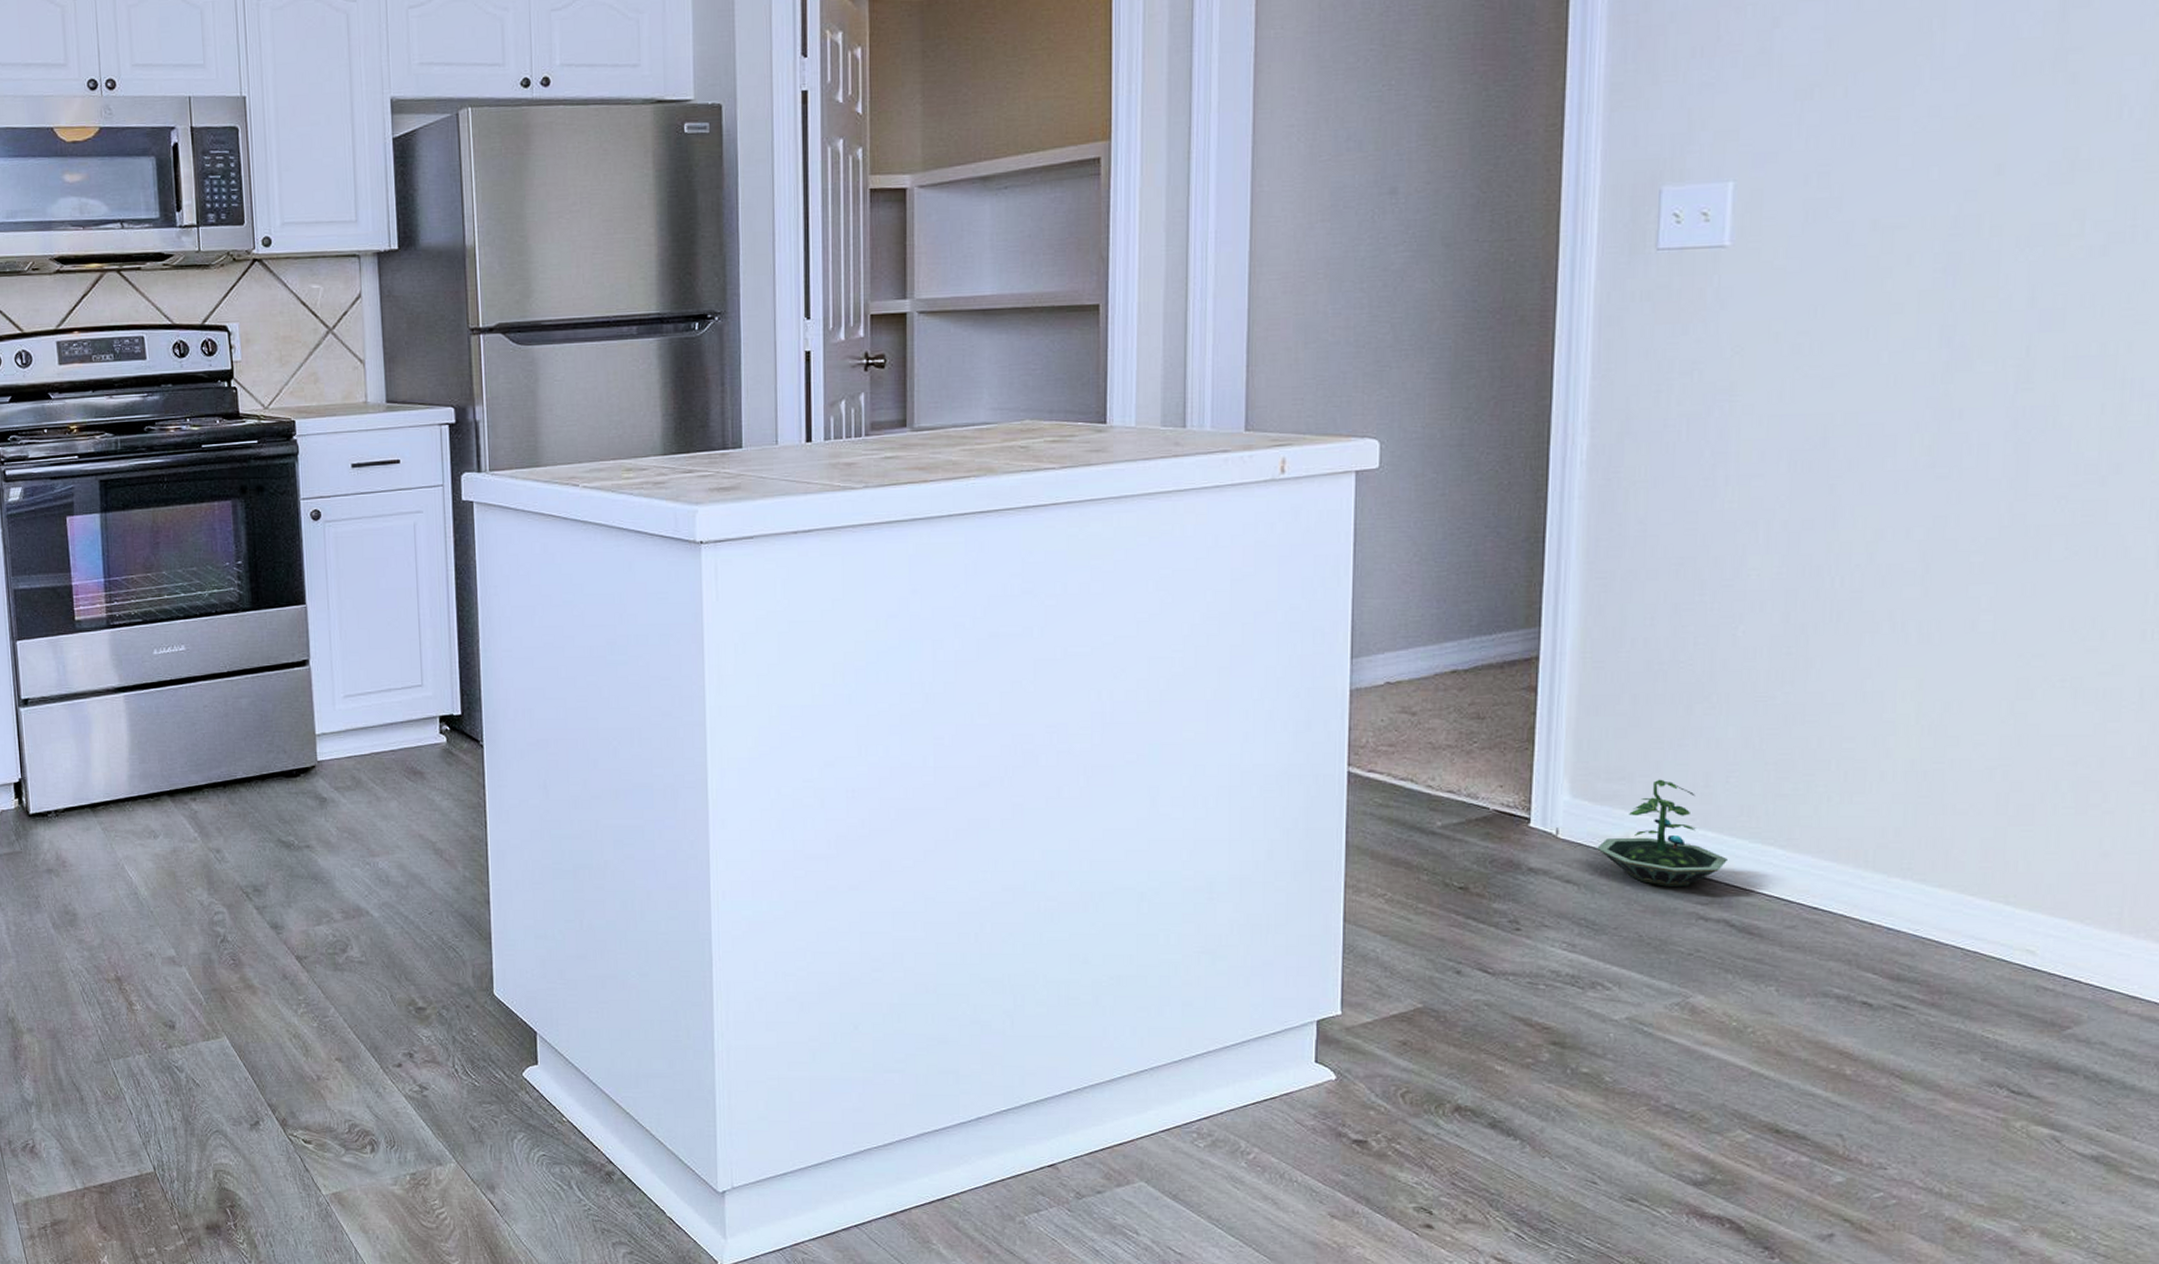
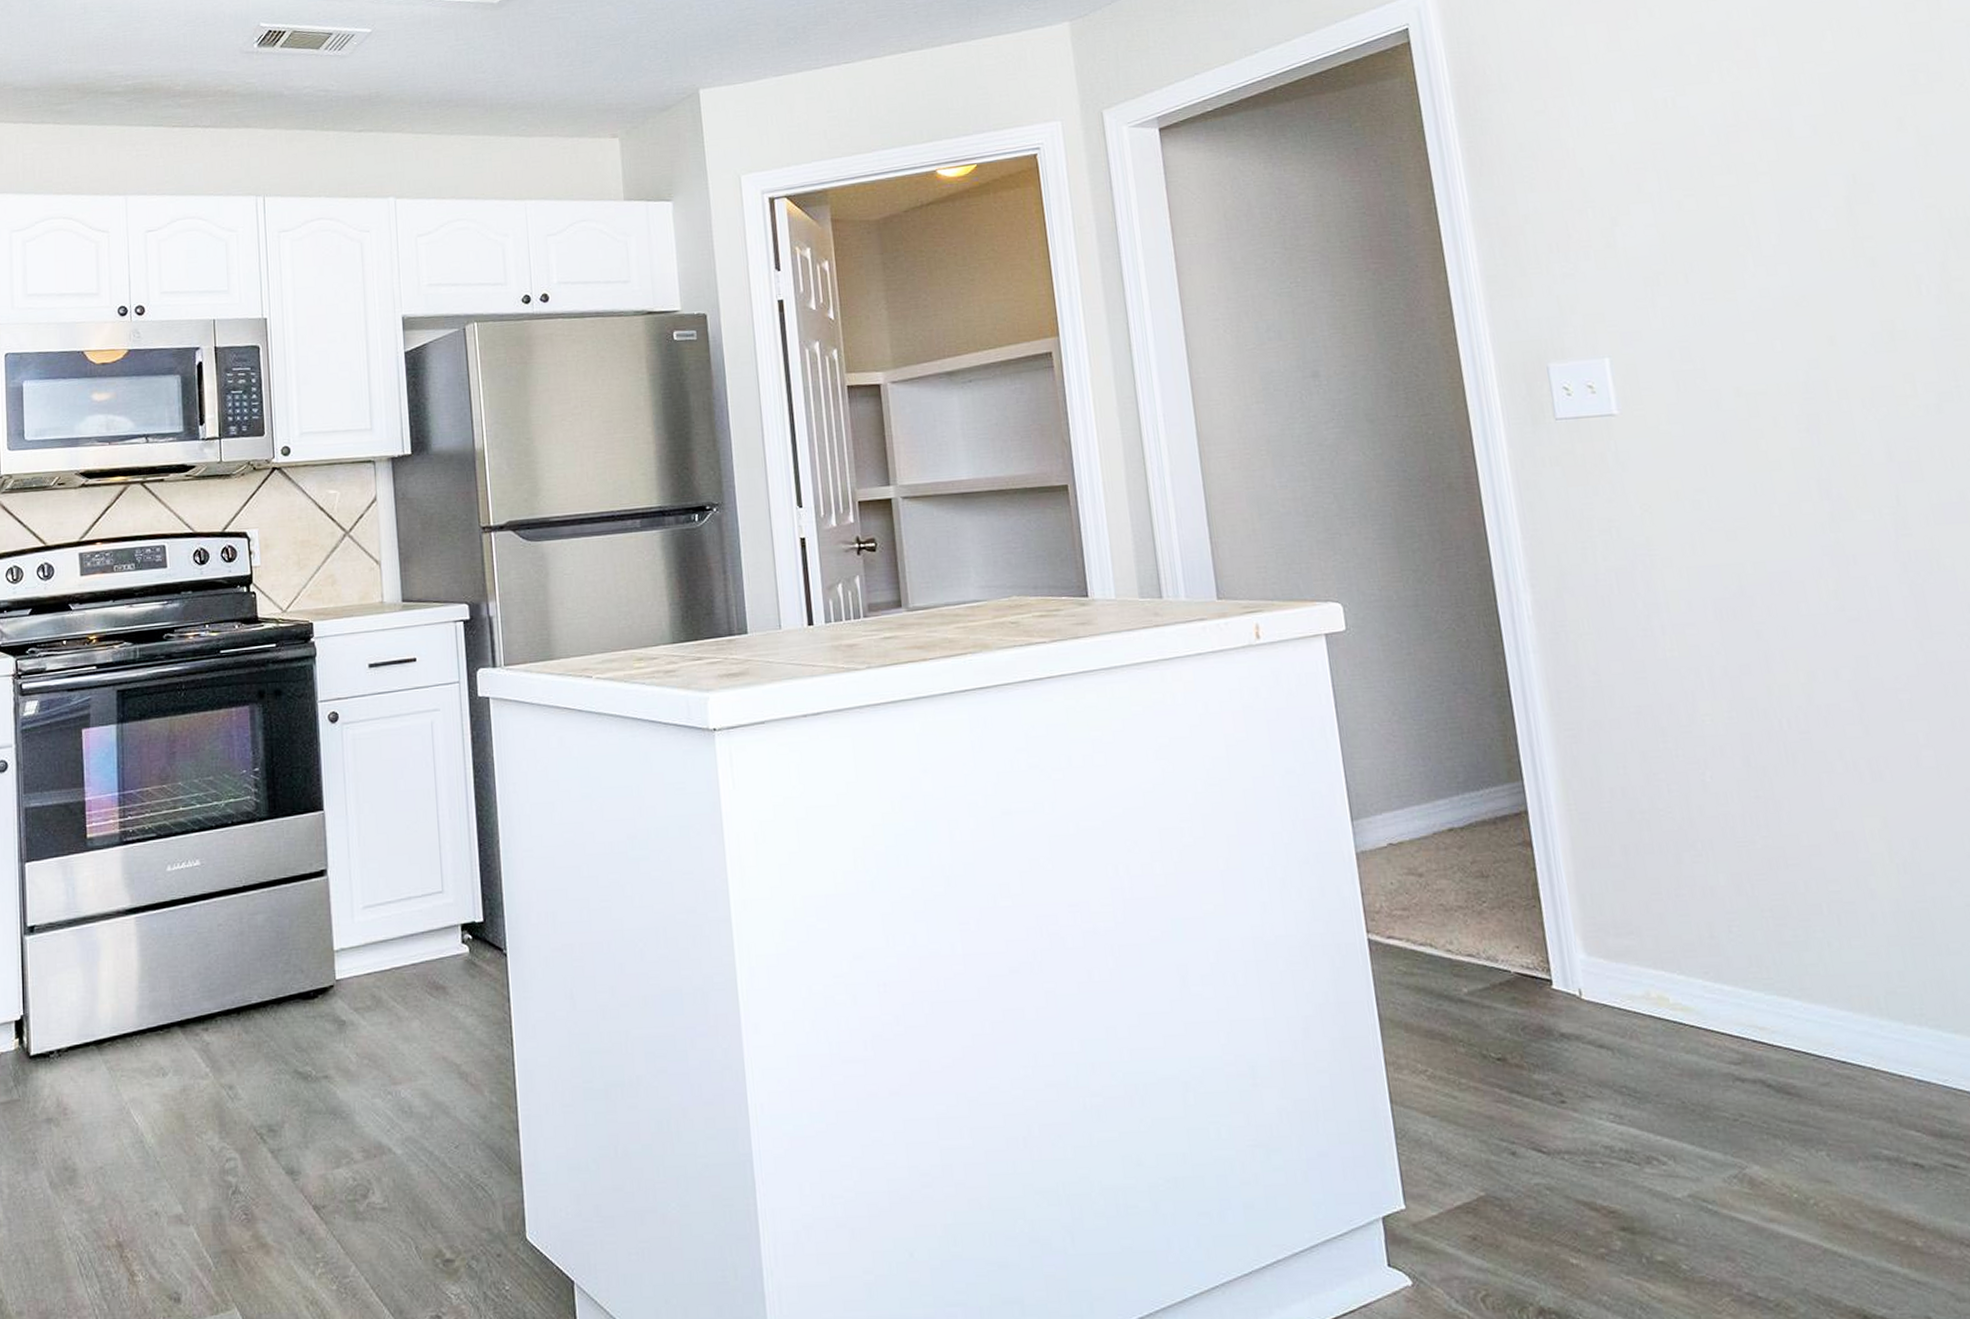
terrarium: present [1597,779,1727,887] -> none [1622,931,1749,1047]

